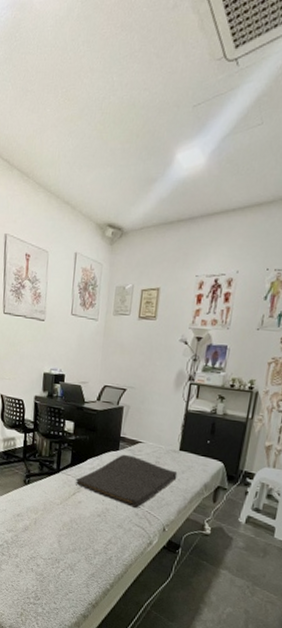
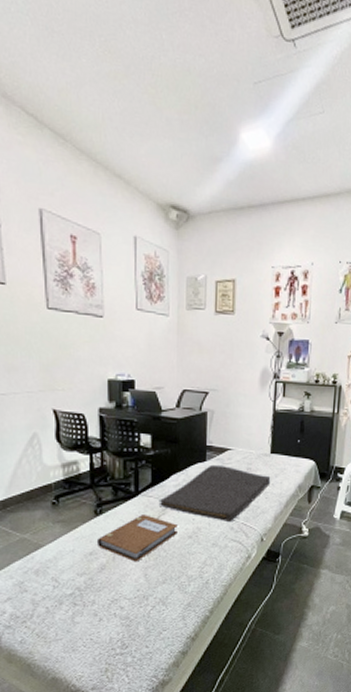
notebook: none [23,489,89,529] -> present [96,515,178,562]

